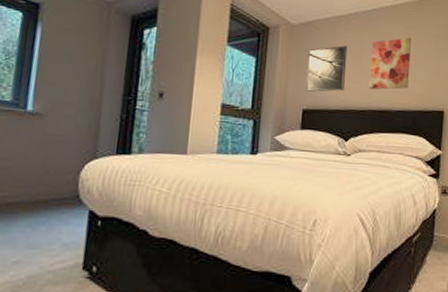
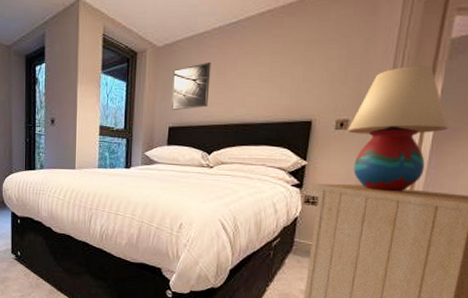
wall art: present [369,37,412,90] -> none [233,46,279,104]

